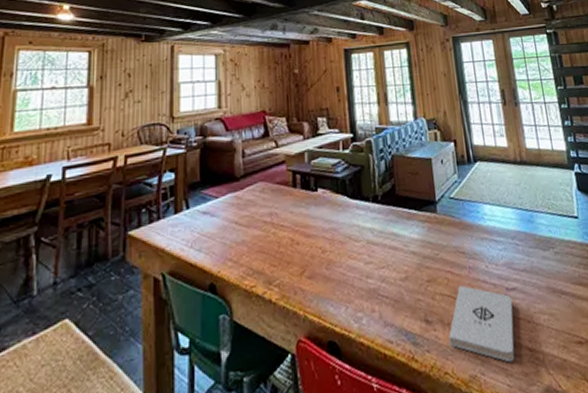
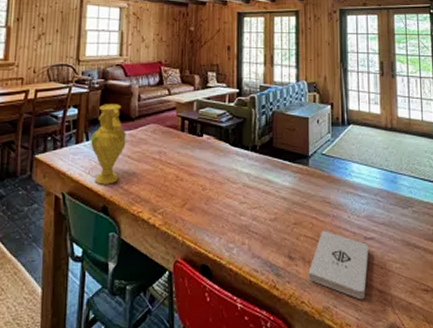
vase: none [192,163,232,259] -> present [91,104,126,185]

